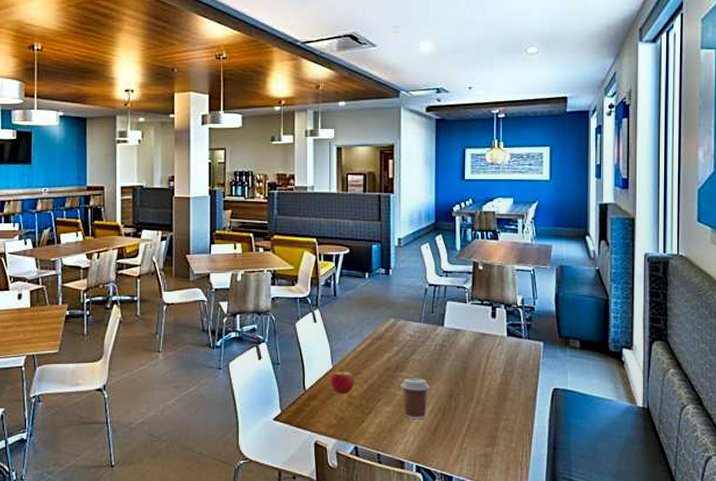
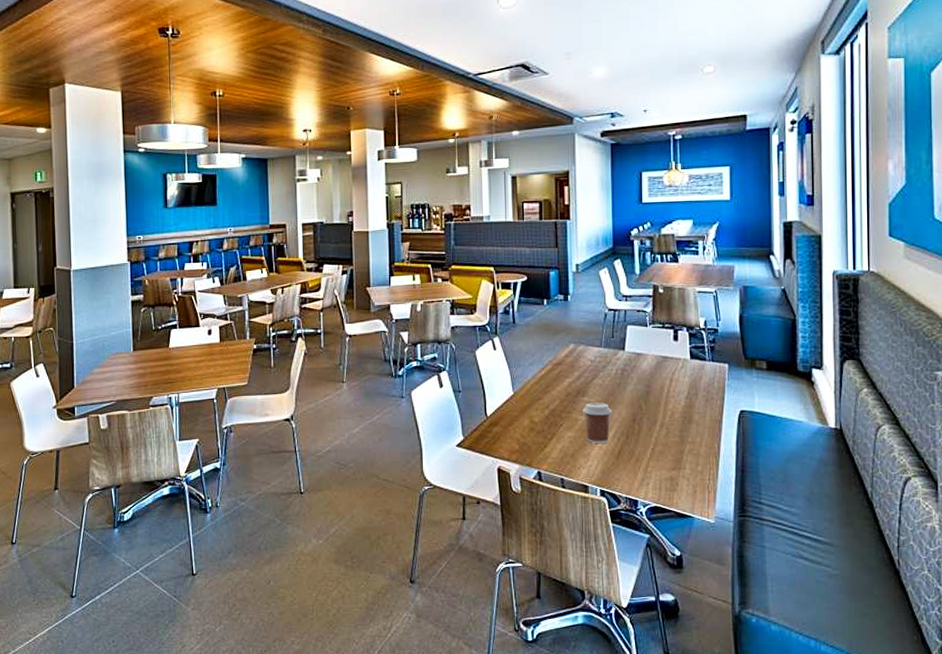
apple: present [330,366,355,394] -> none [511,392,536,419]

